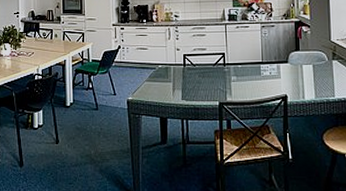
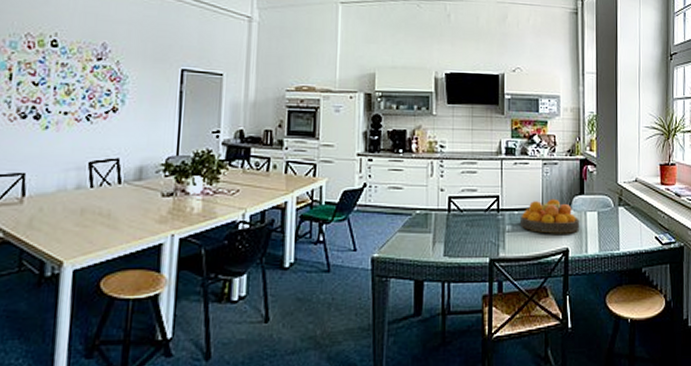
fruit bowl: none [244,54,297,83] -> present [521,198,580,234]

